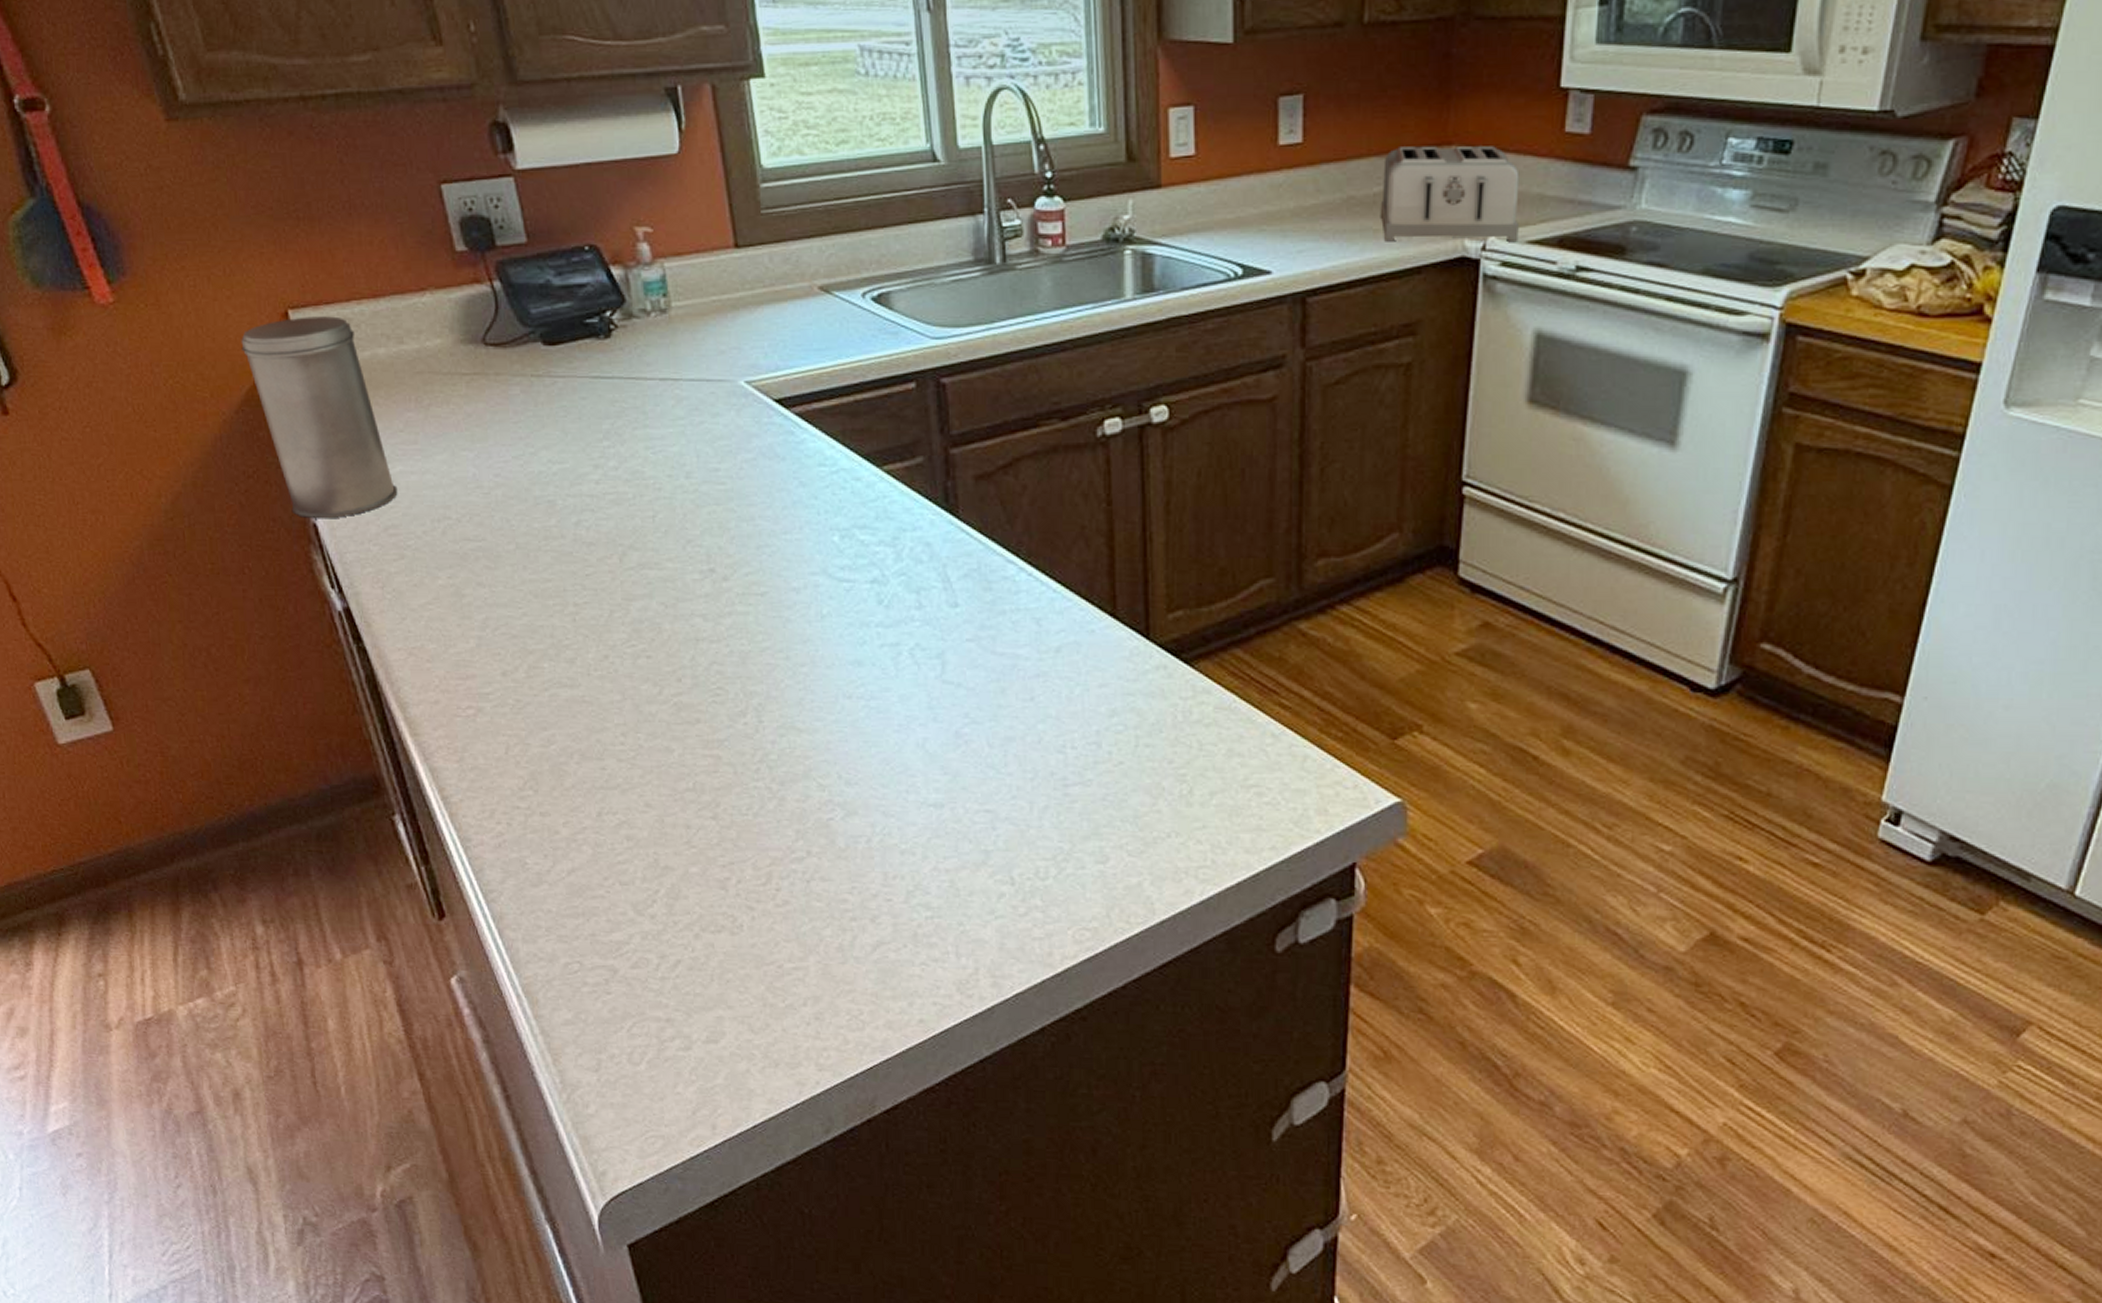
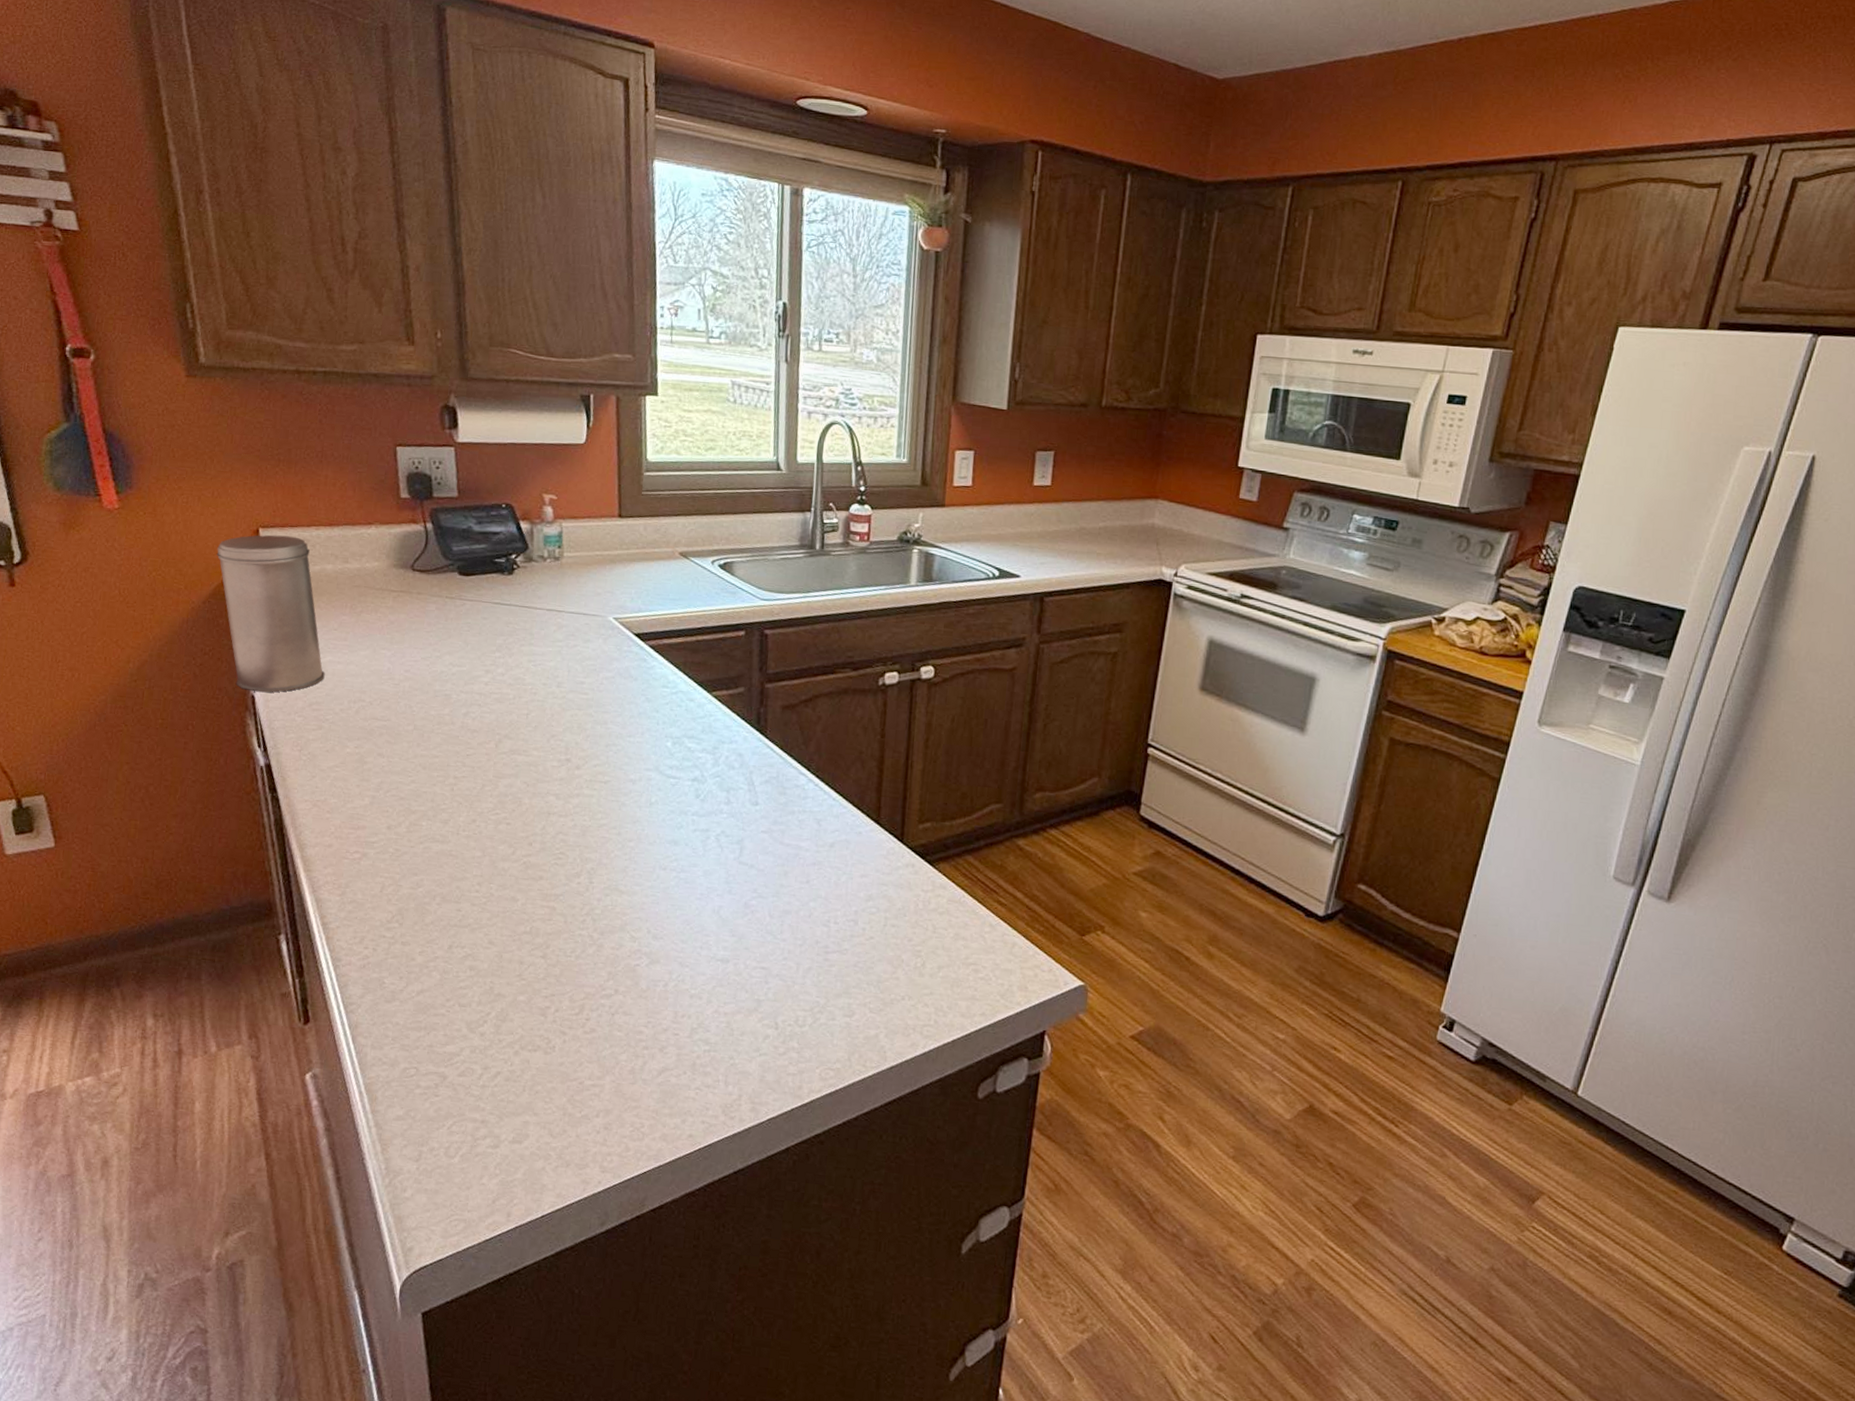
toaster: present [1380,146,1520,242] -> none [1102,496,1205,572]

